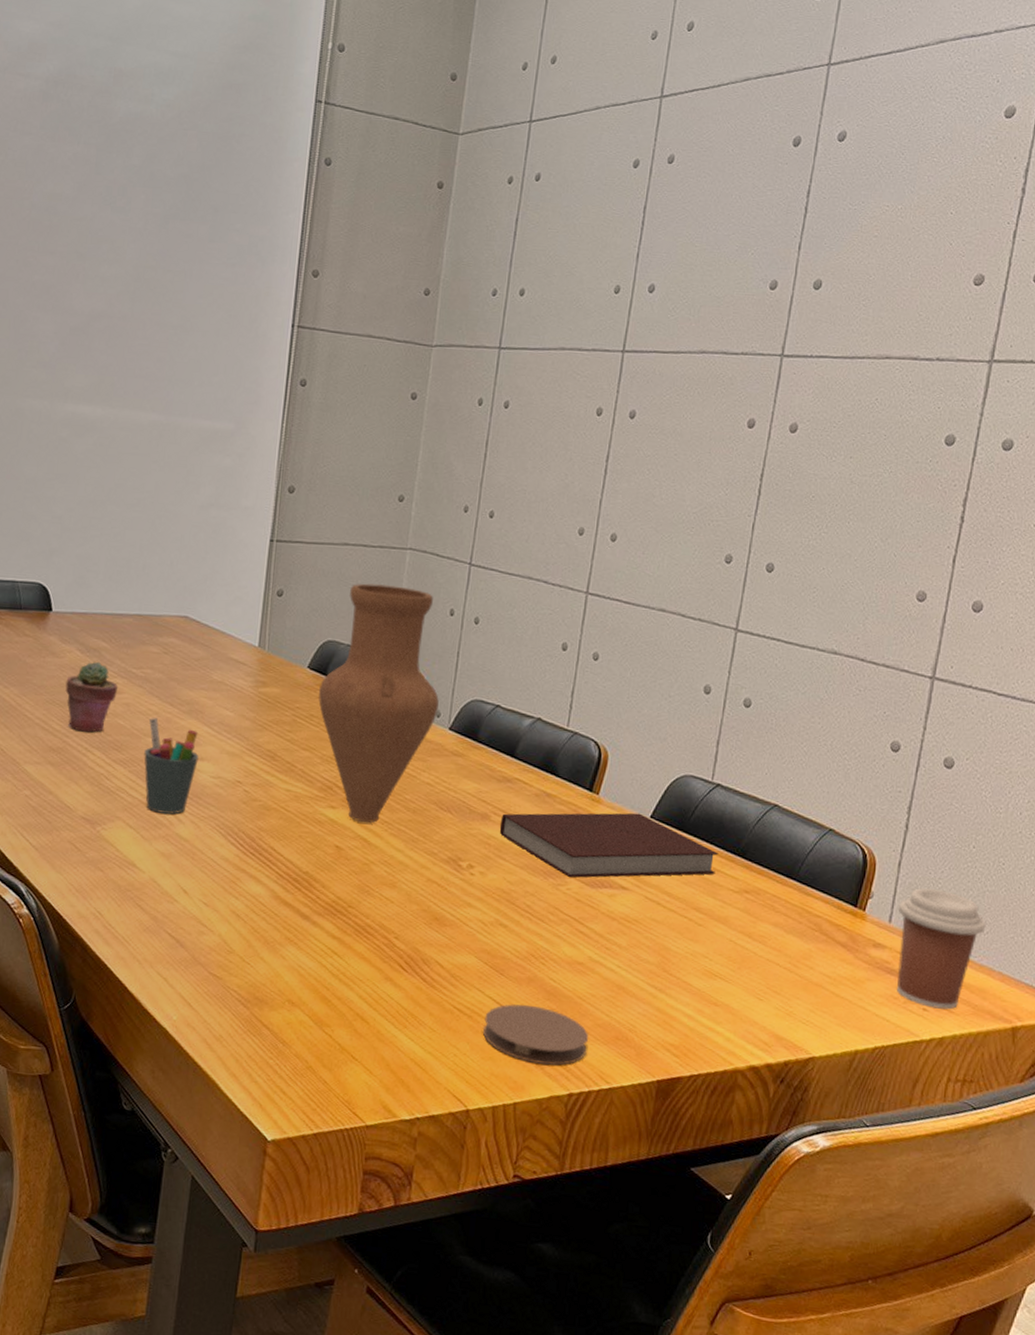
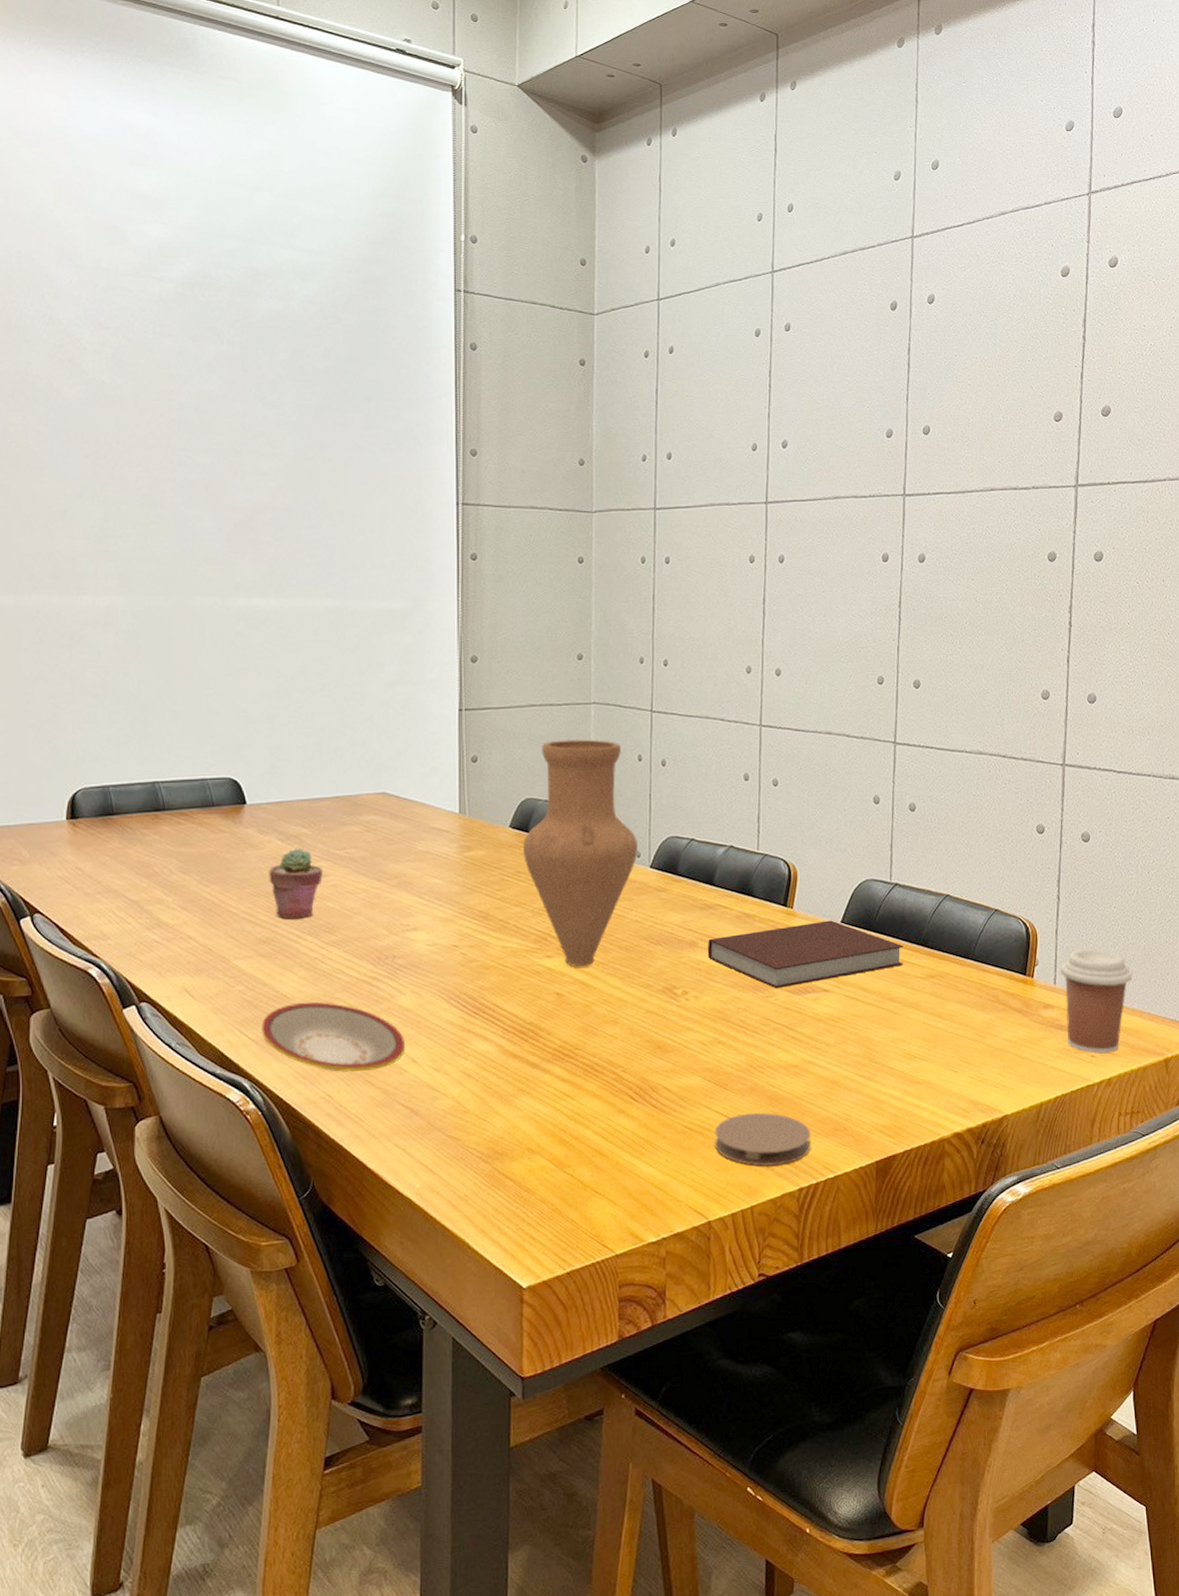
plate: none [42,816,179,895] -> present [262,1002,406,1072]
pen holder: present [144,718,199,815] -> none [357,896,412,989]

